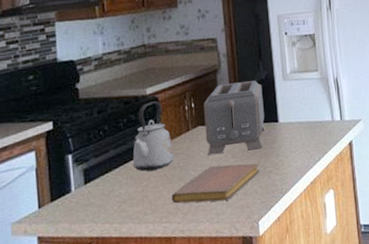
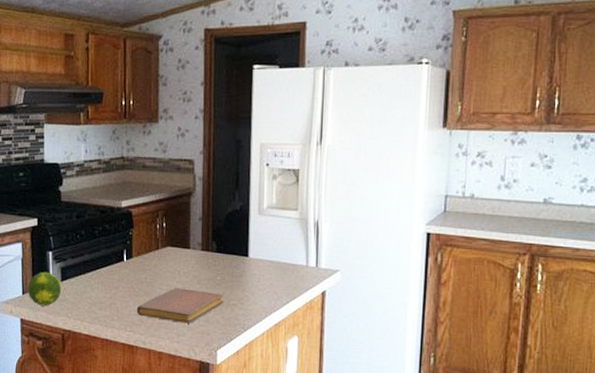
fruit: none [45,177,86,217] -> present [28,271,62,306]
kettle: present [132,101,174,171] -> none [104,215,143,281]
toaster: present [204,80,266,156] -> none [174,208,236,279]

